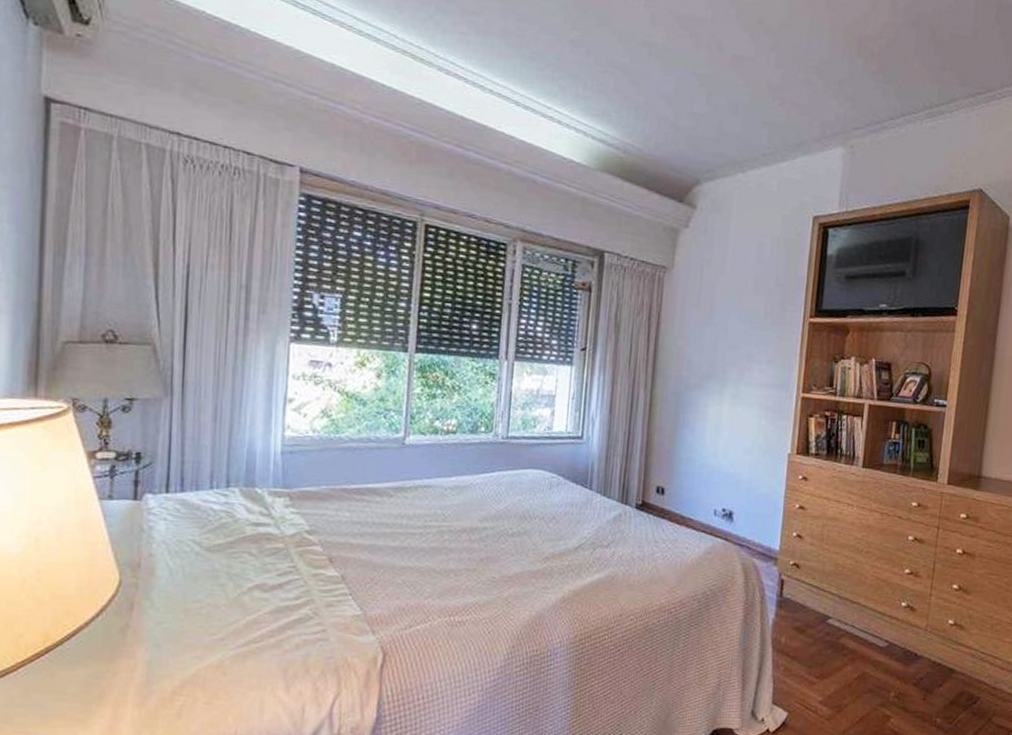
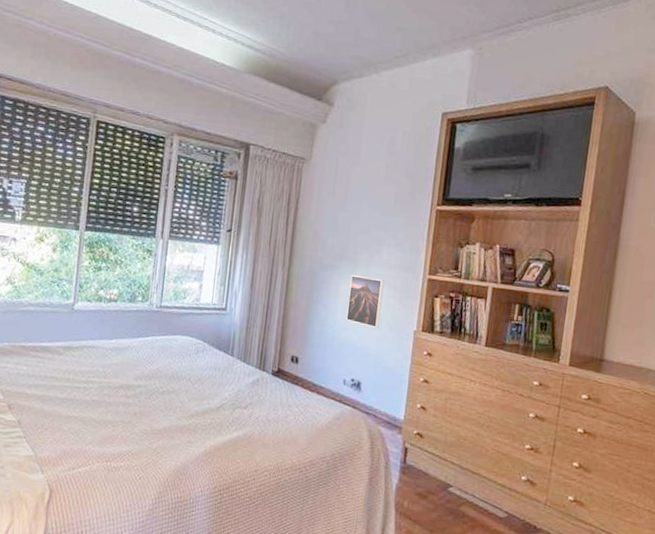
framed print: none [715,396,756,452] -> present [346,275,385,328]

